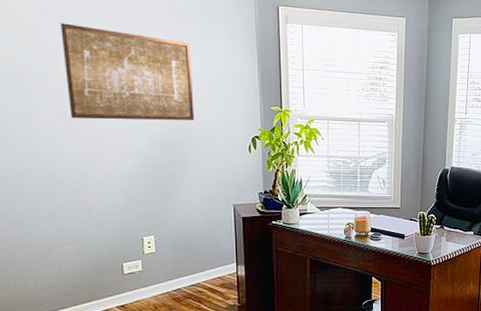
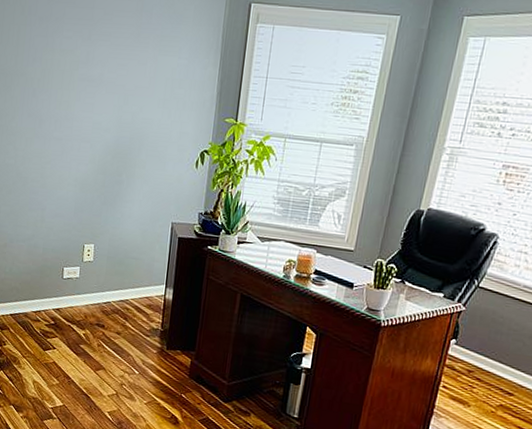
wall art: present [60,23,195,121] -> none [39,23,154,128]

